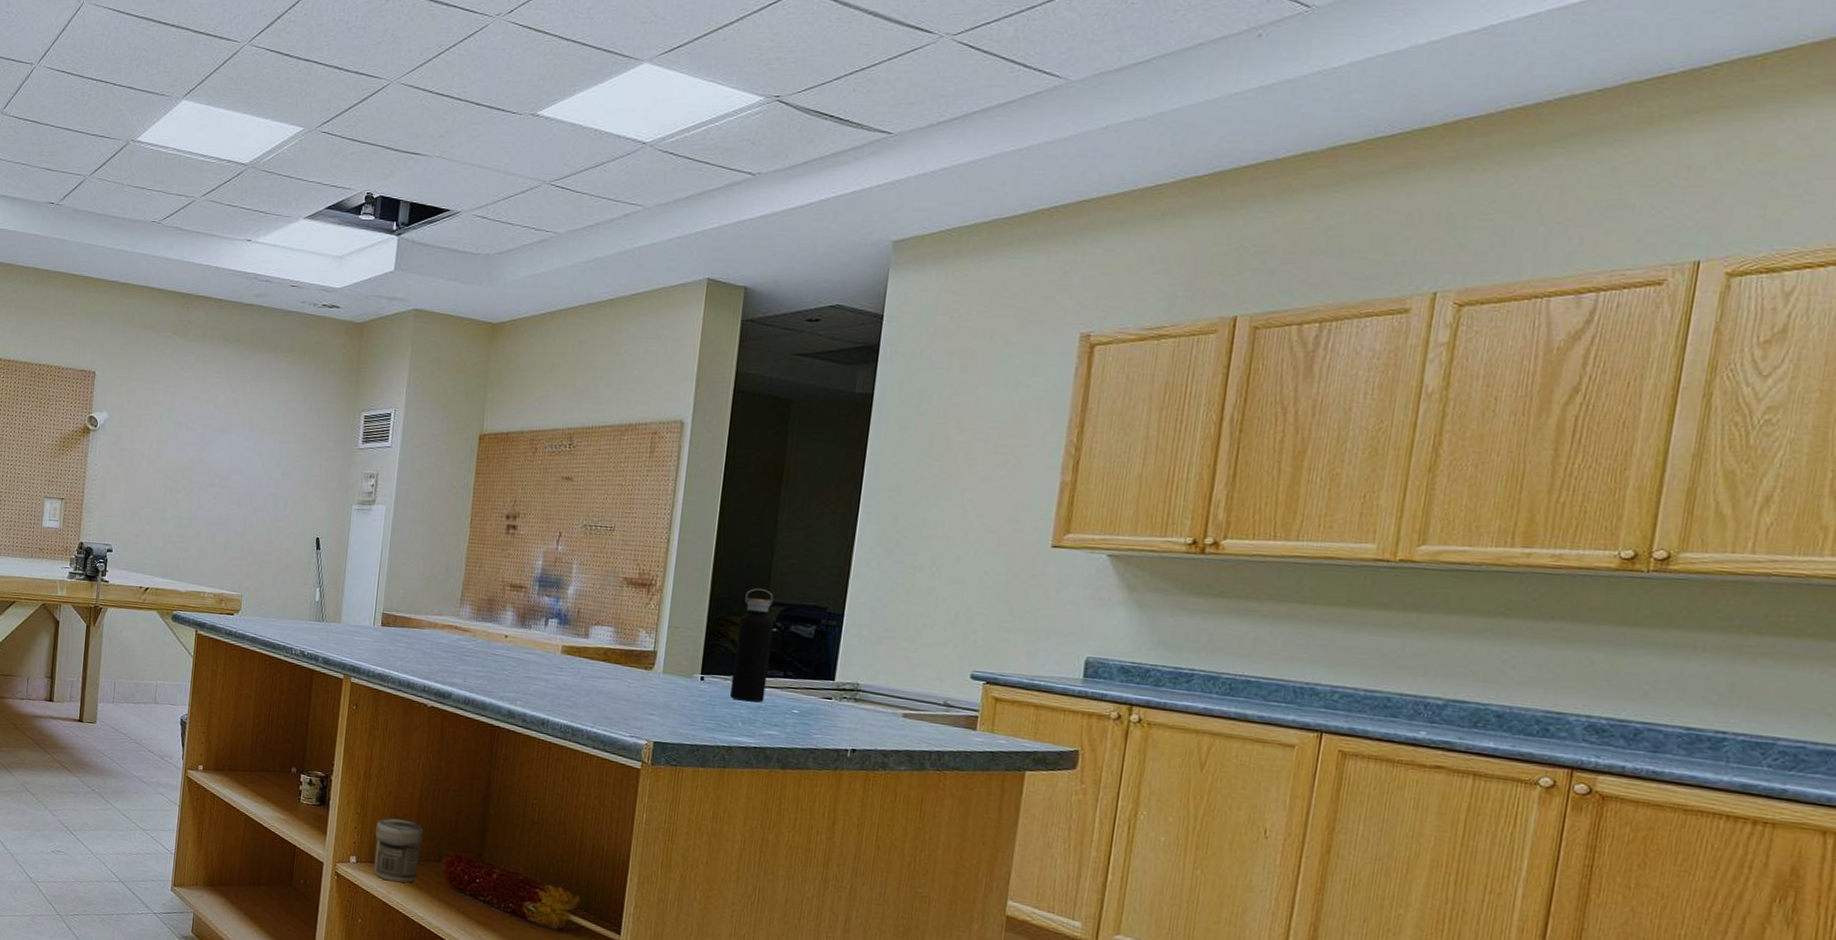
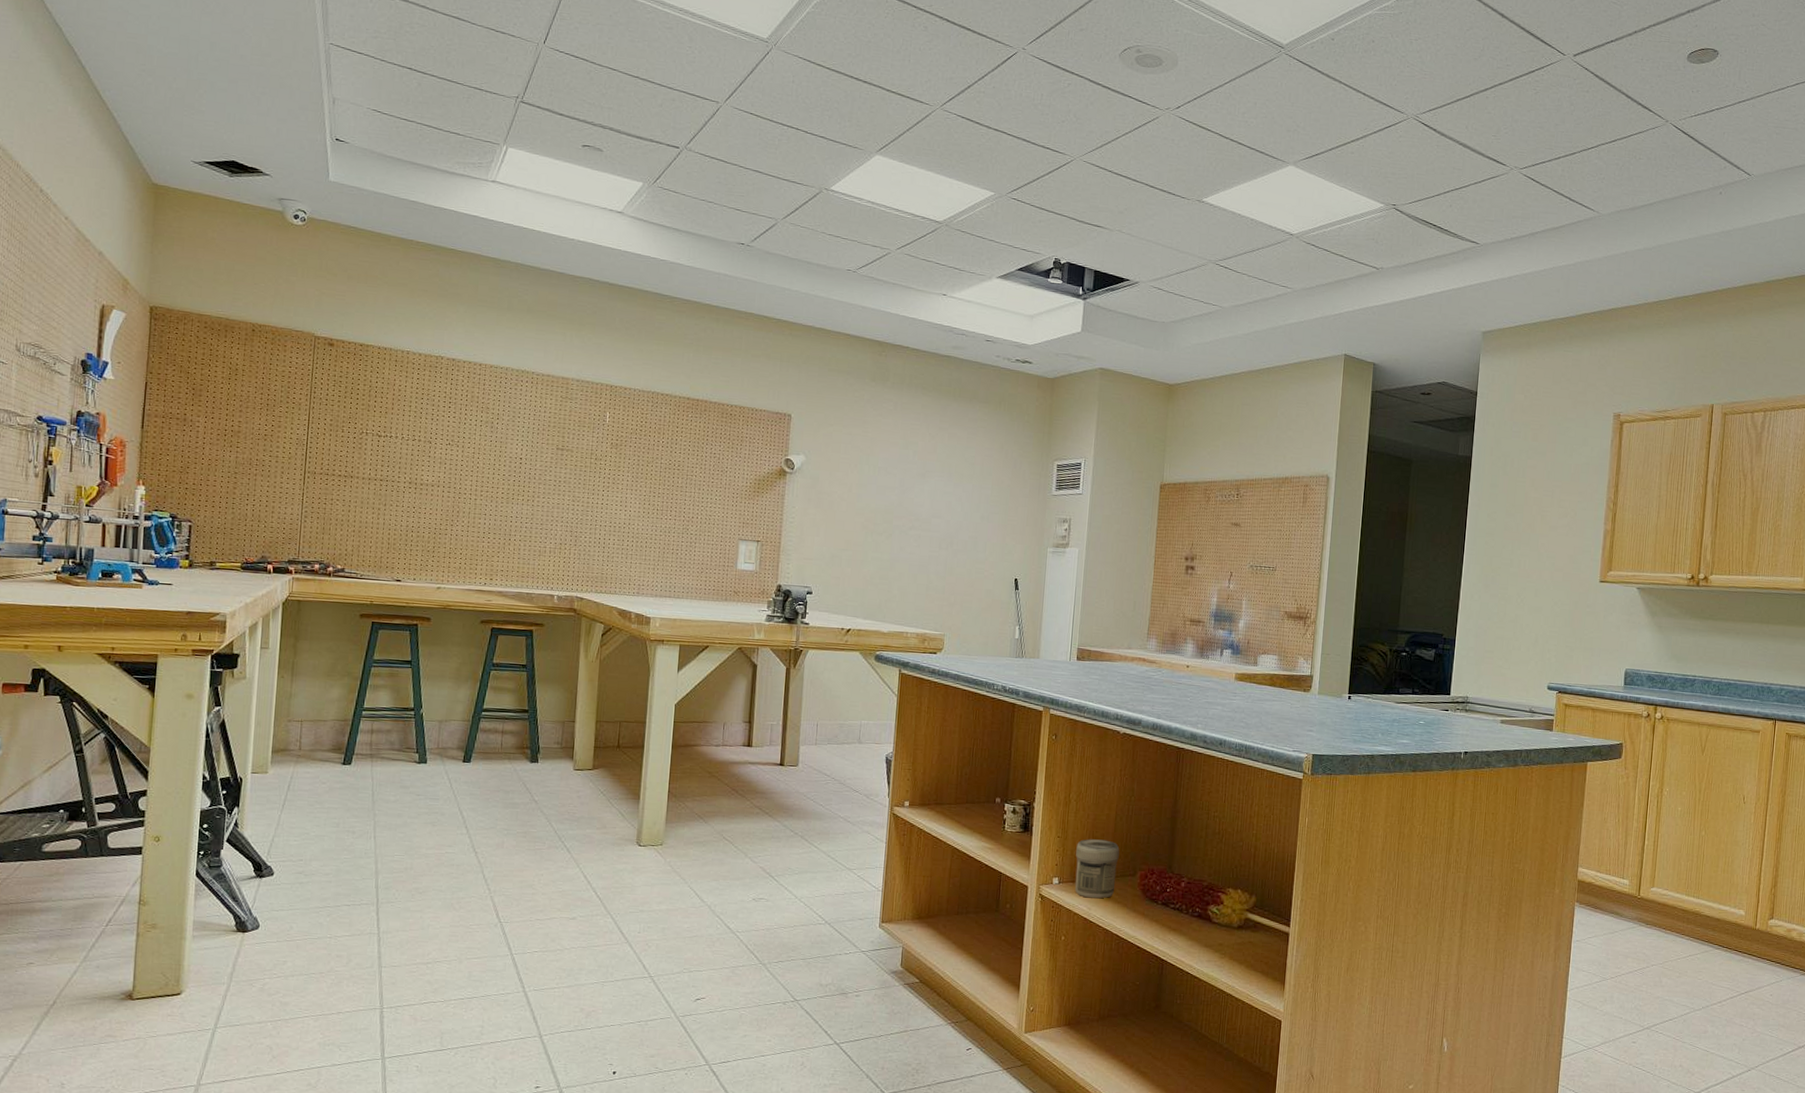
water bottle: present [729,588,774,703] -> none [1371,618,1403,716]

